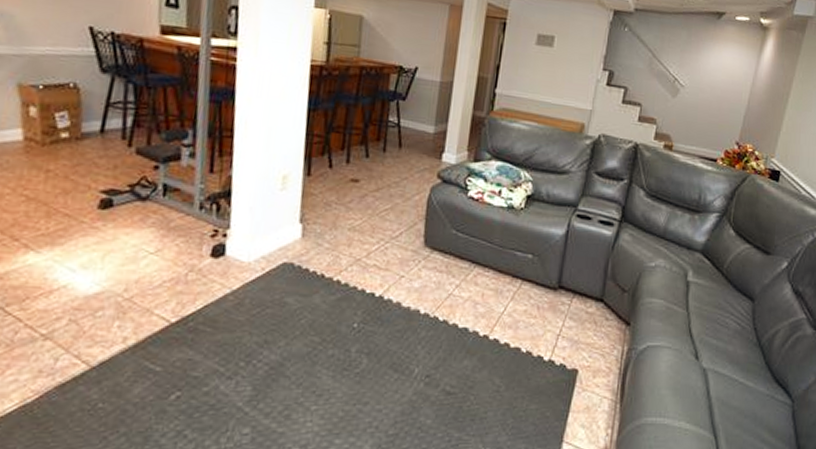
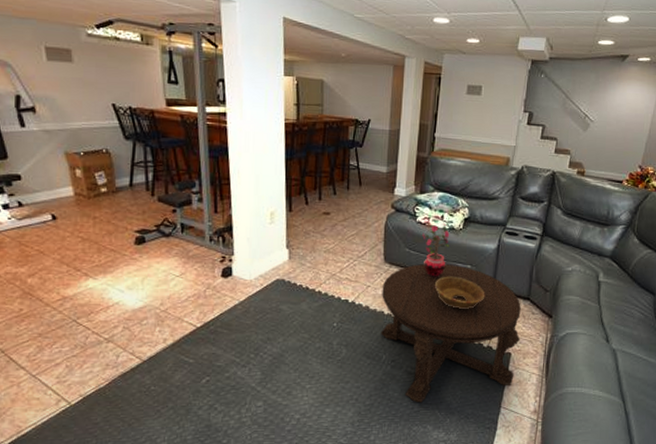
coffee table: none [413,250,592,434] -> present [380,263,521,403]
potted plant: none [472,200,508,270] -> present [421,223,450,278]
decorative bowl: none [486,267,549,311] -> present [435,276,485,309]

